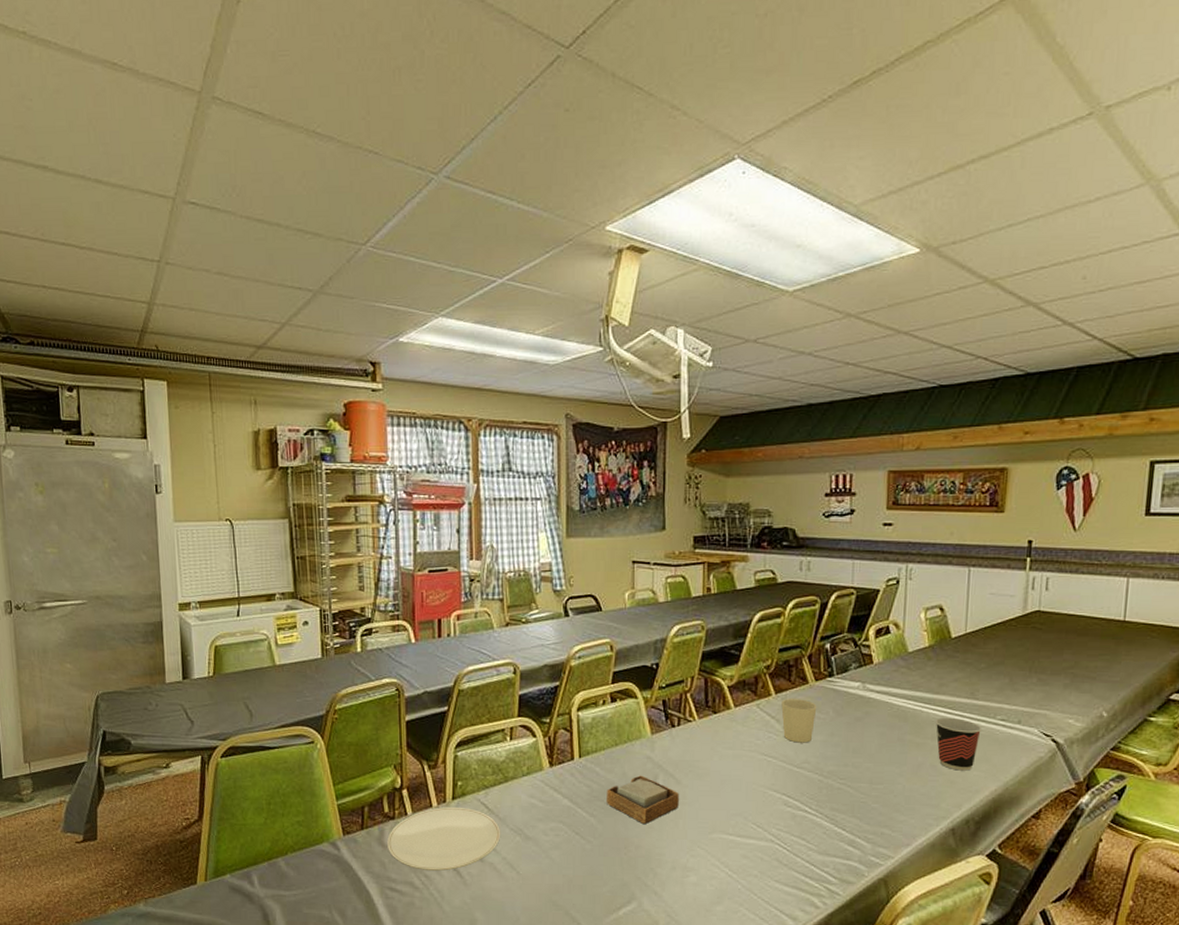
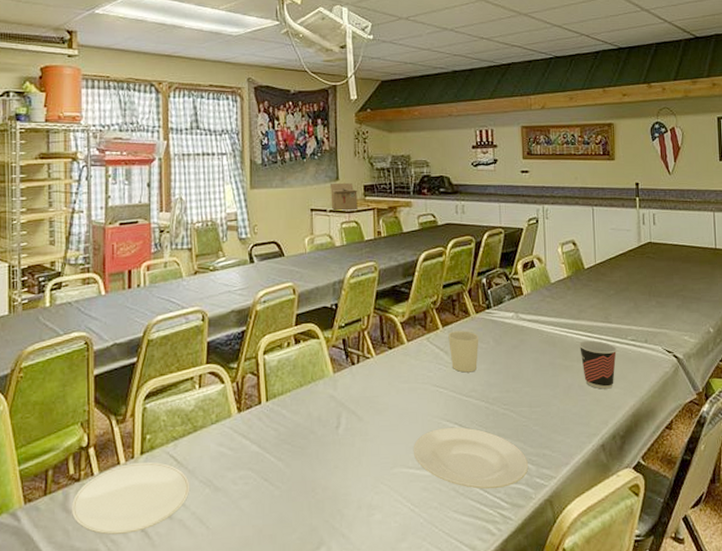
napkin holder: present [607,775,680,825] -> none [293,415,363,465]
cardboard box: none [655,534,687,564] -> present [330,183,359,211]
plate: none [734,797,864,863] -> present [413,426,529,489]

